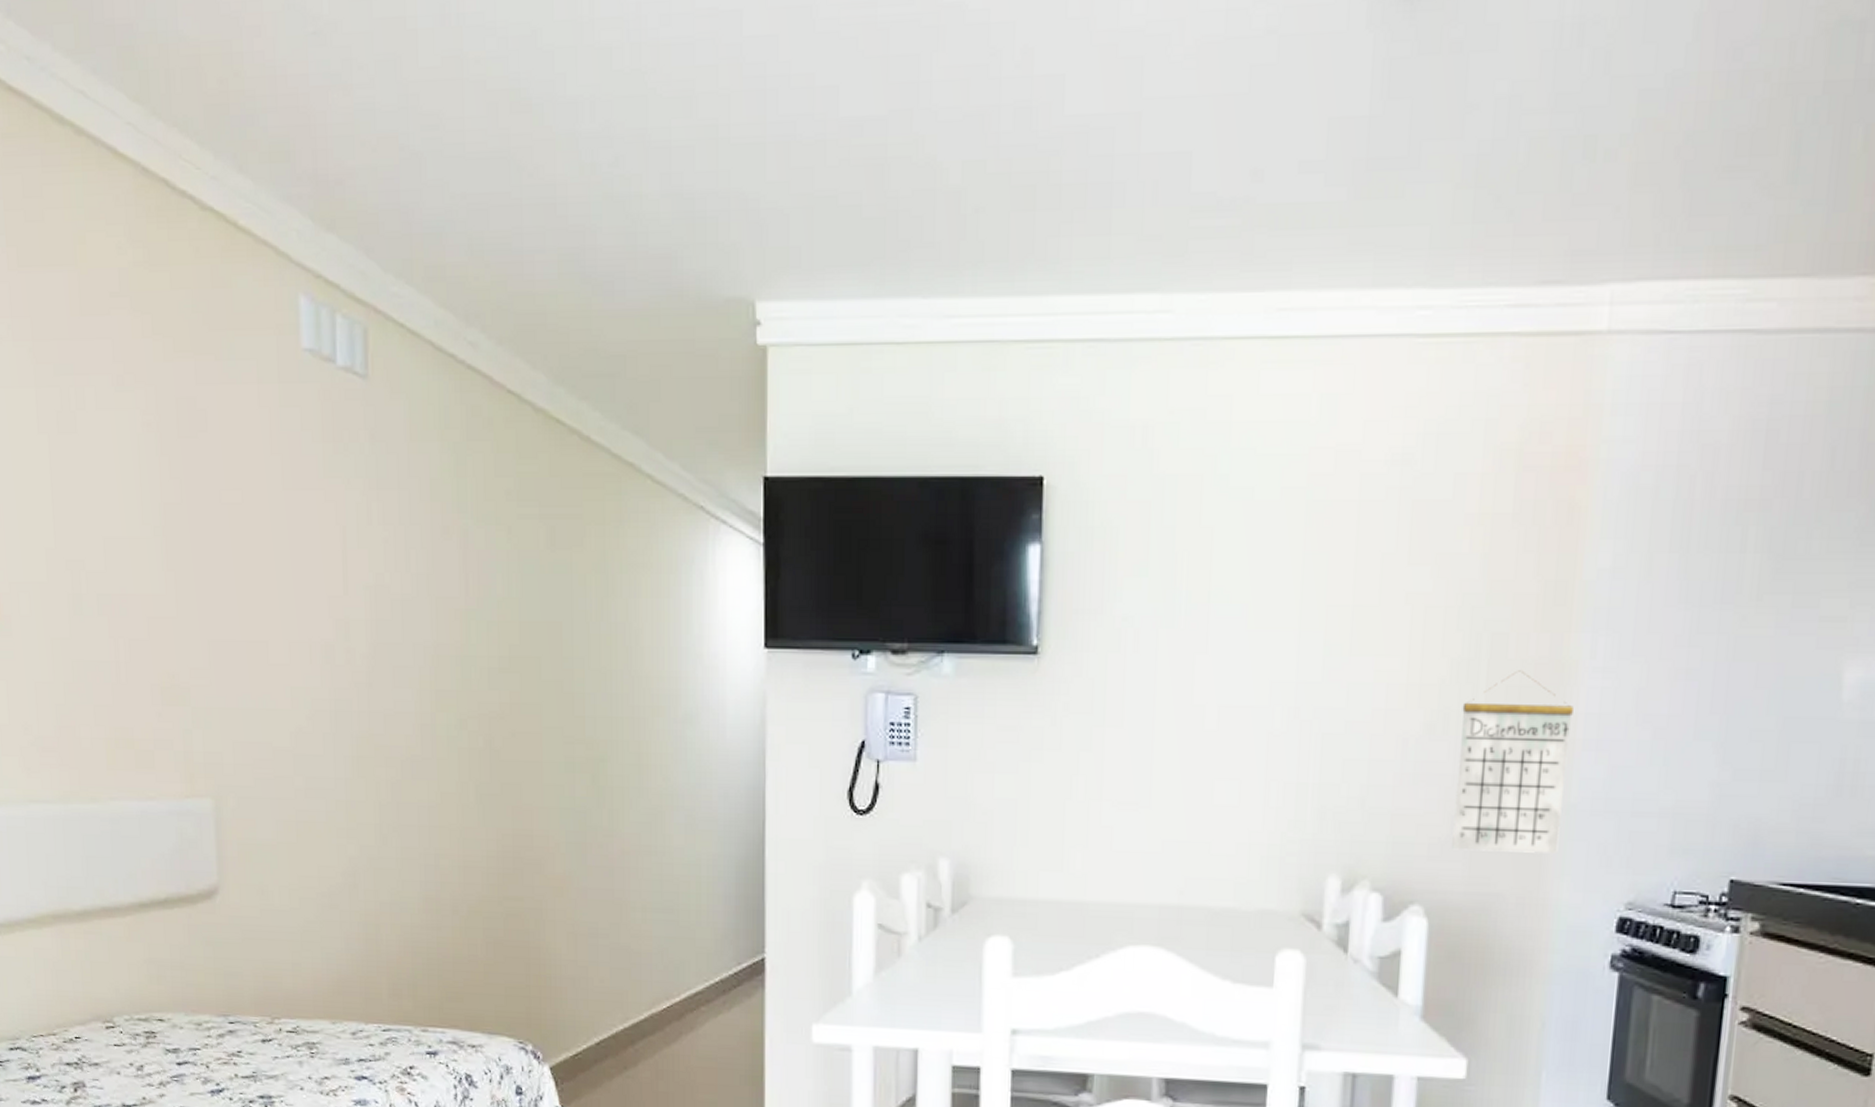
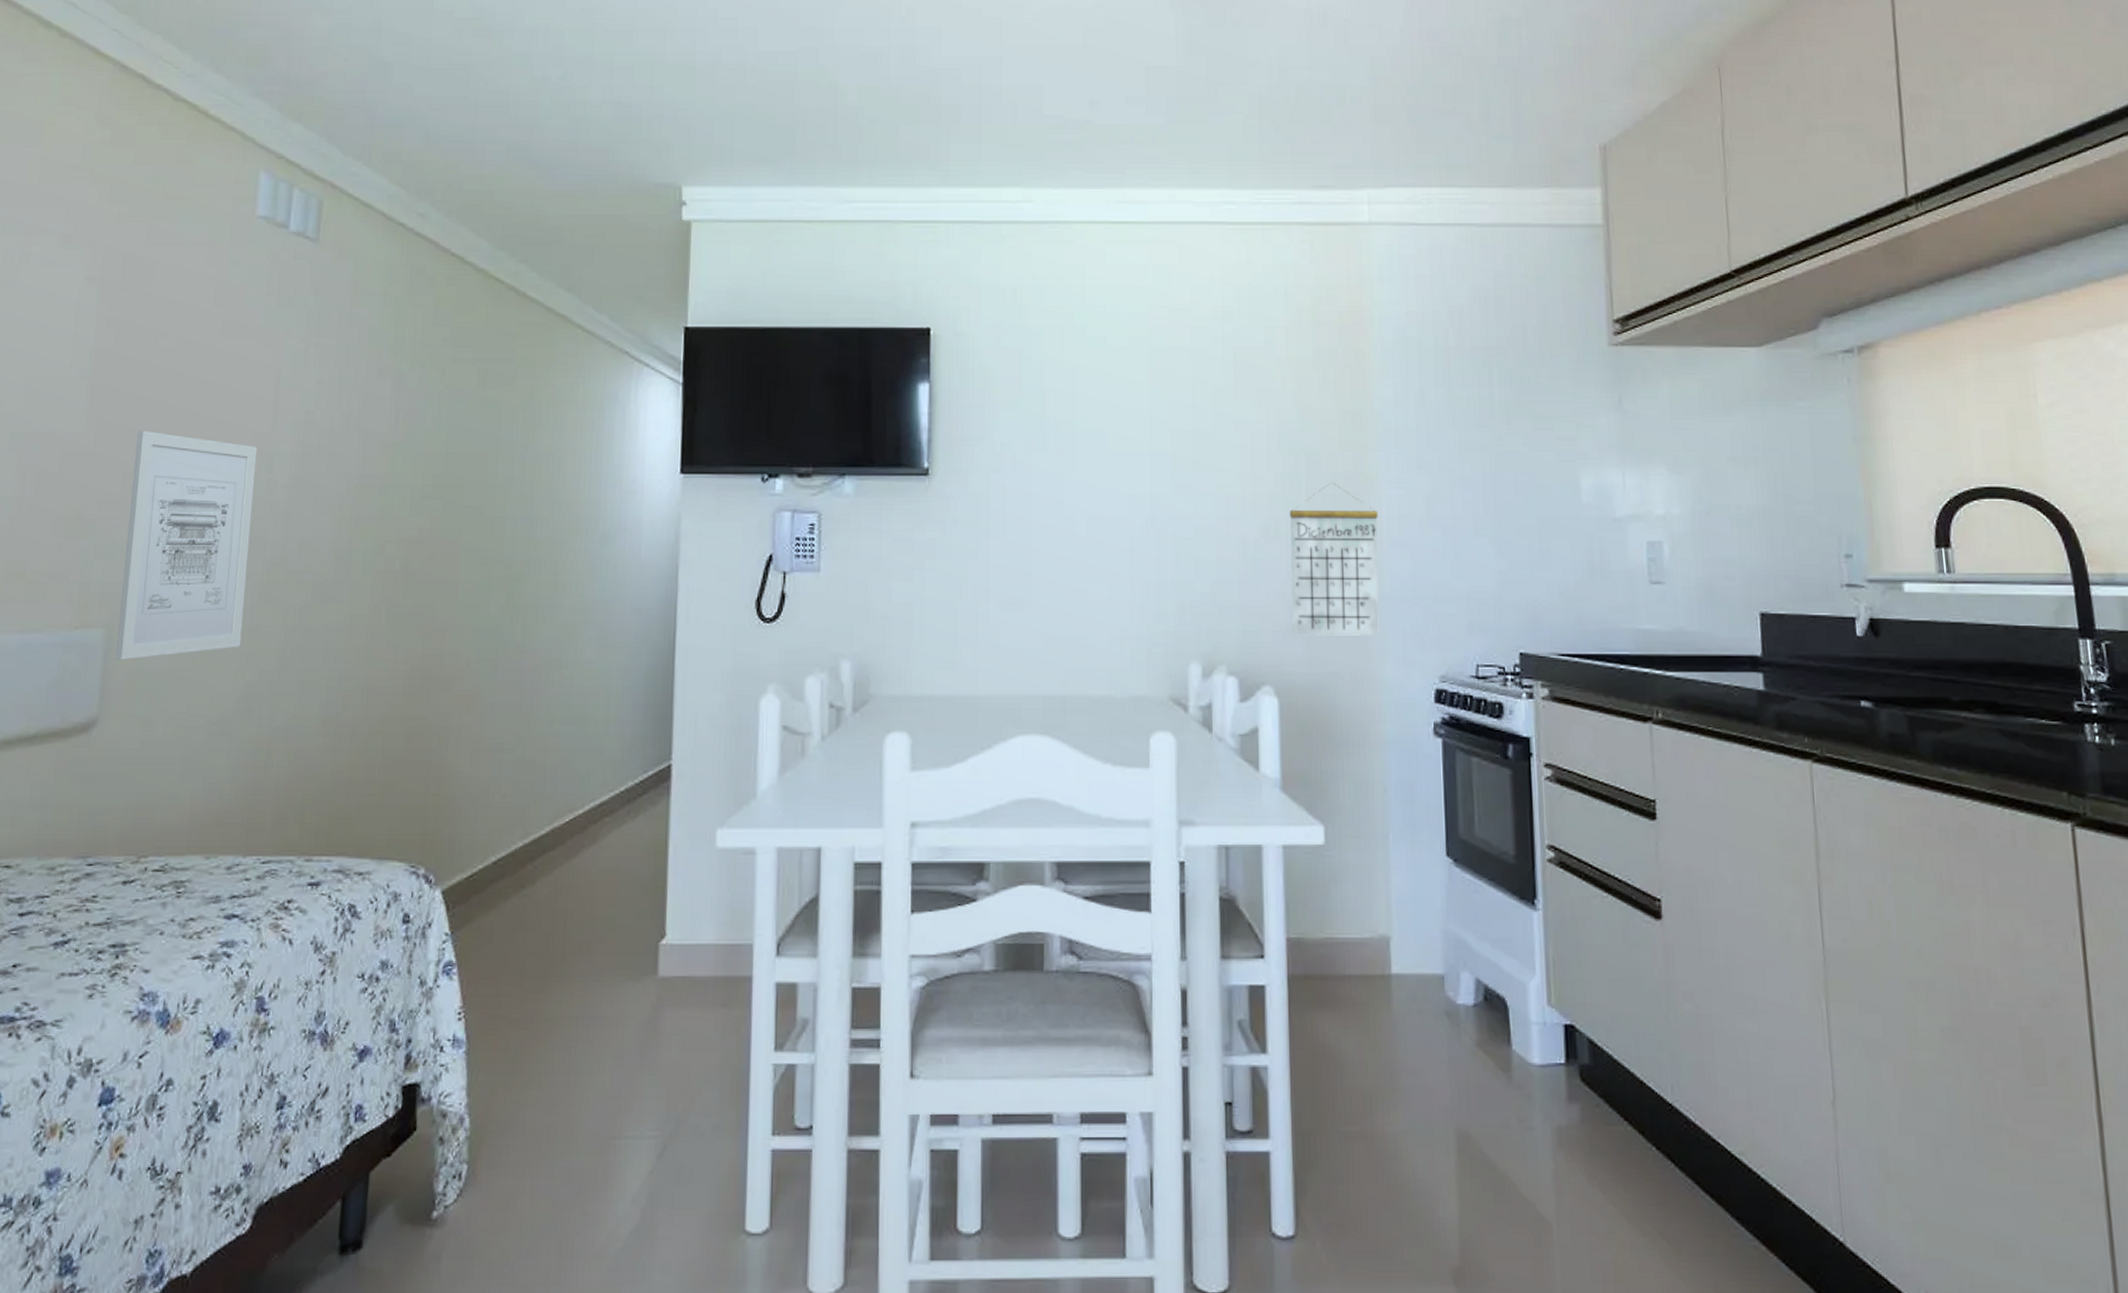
wall art: none [215,593,340,830] -> present [115,430,258,660]

